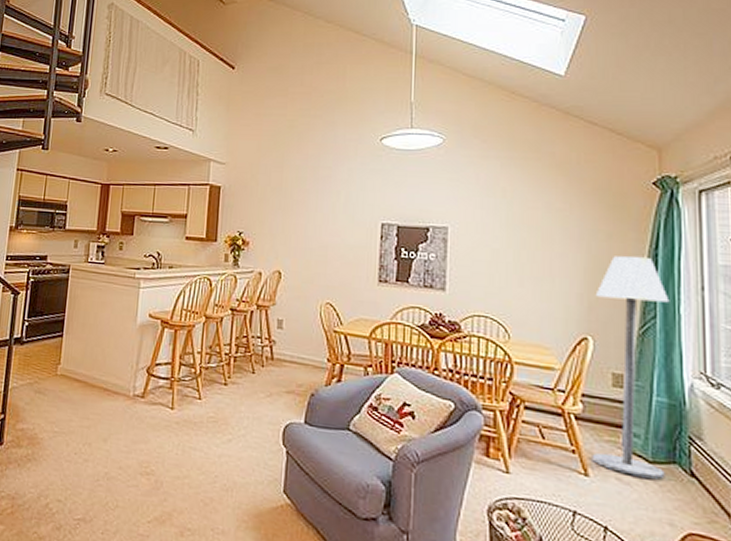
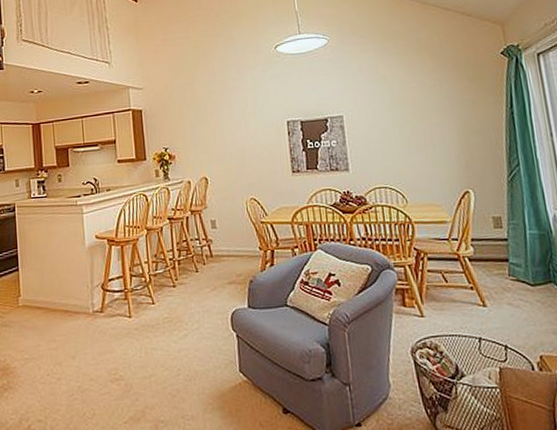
floor lamp: present [592,256,670,480] -> none [470,115,545,299]

